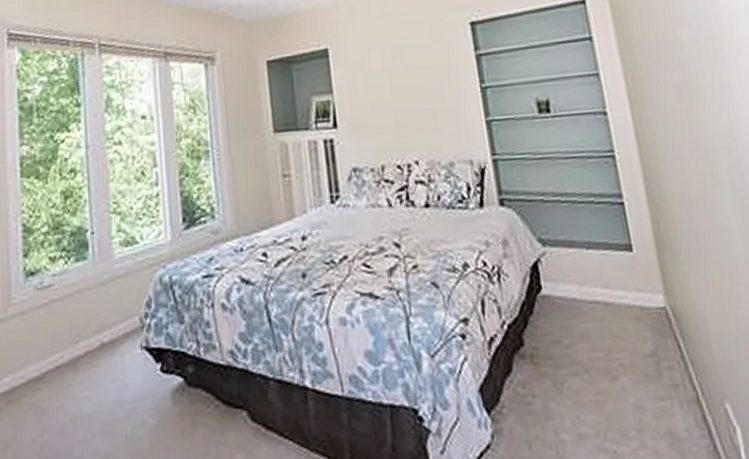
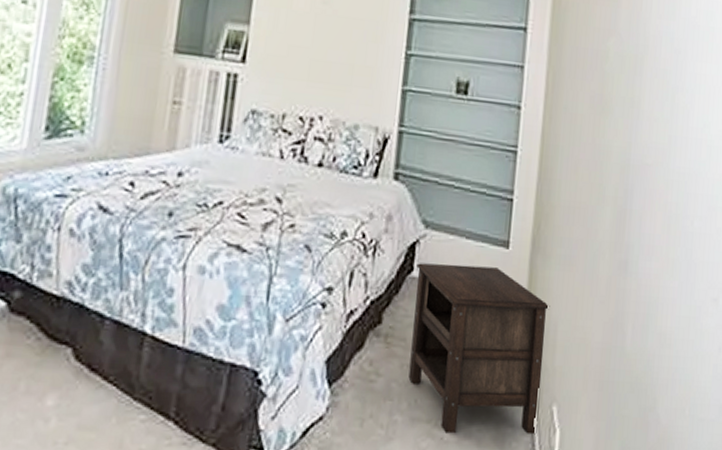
nightstand: none [542,272,716,446] -> present [408,263,550,435]

